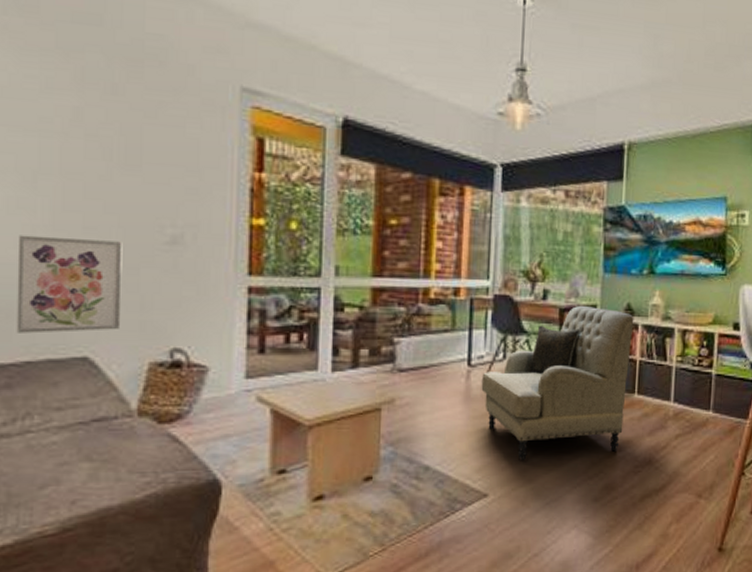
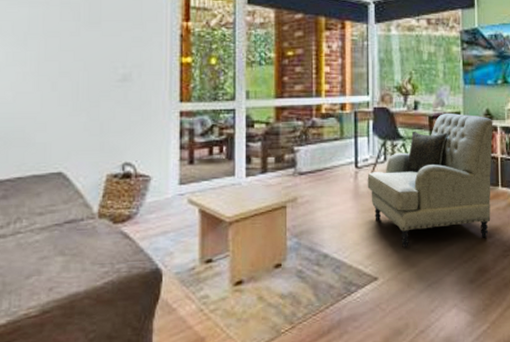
wall art: present [16,235,123,334] -> none [11,80,87,156]

